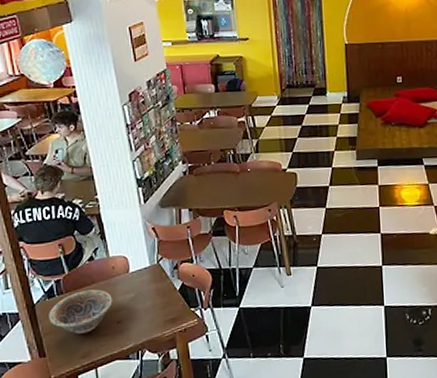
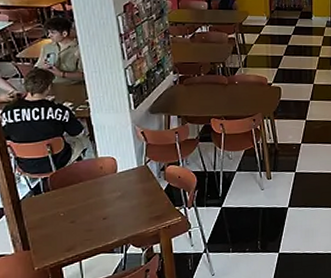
decorative bowl: present [49,289,113,334] -> none [34,187,99,229]

